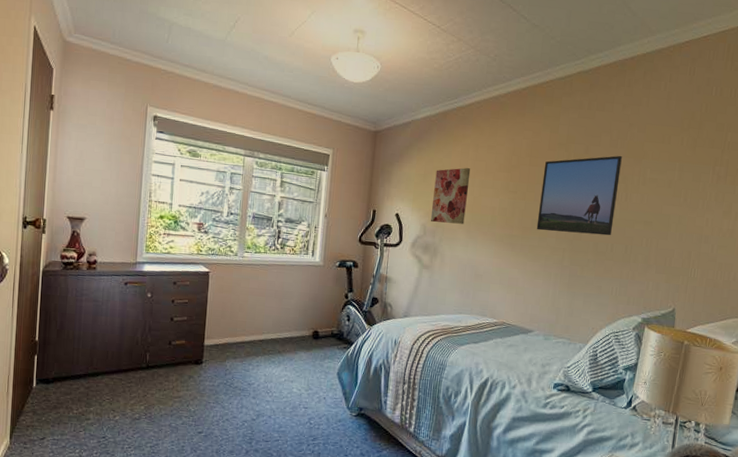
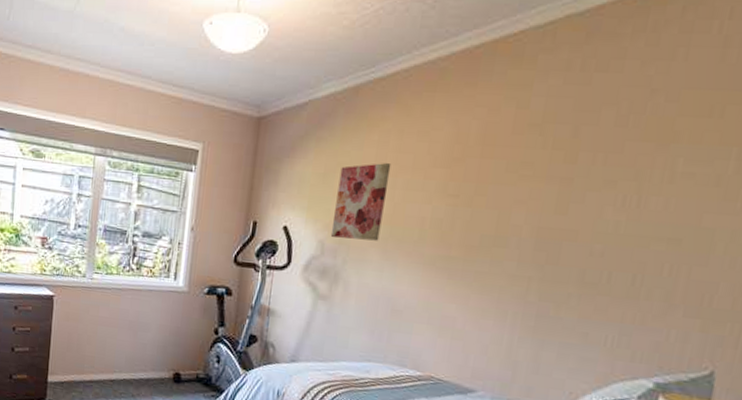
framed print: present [536,155,622,236] -> none [487,138,635,260]

